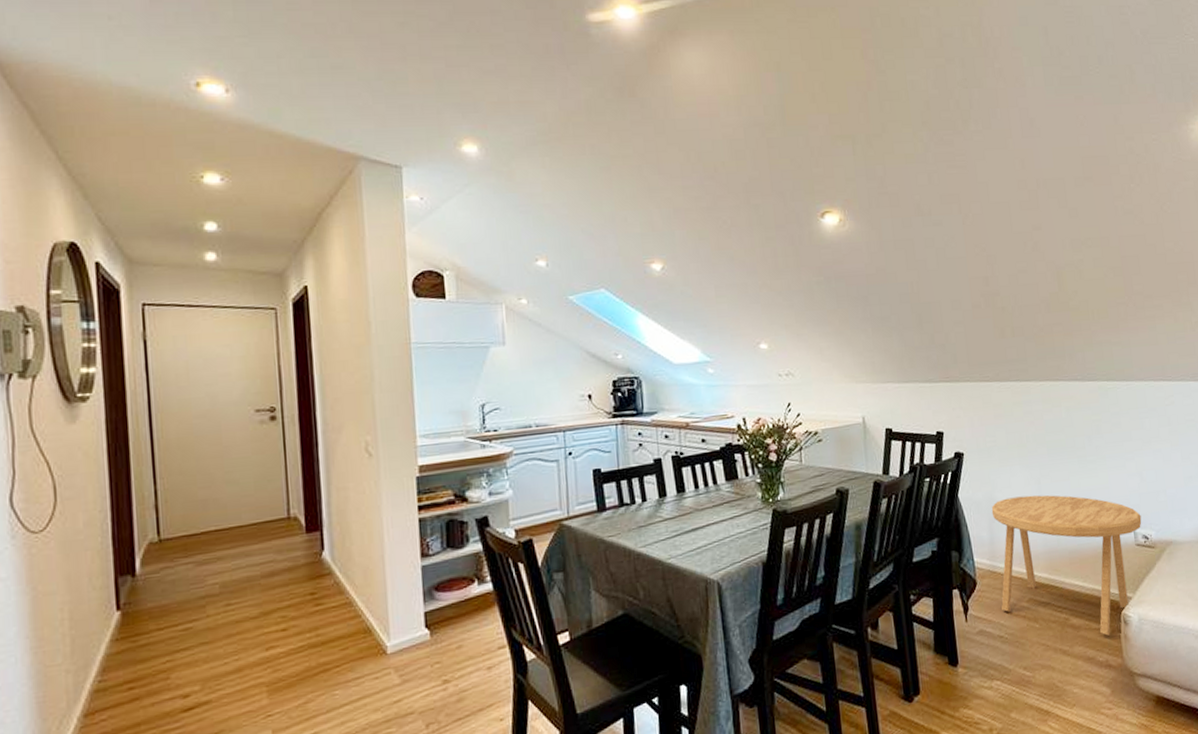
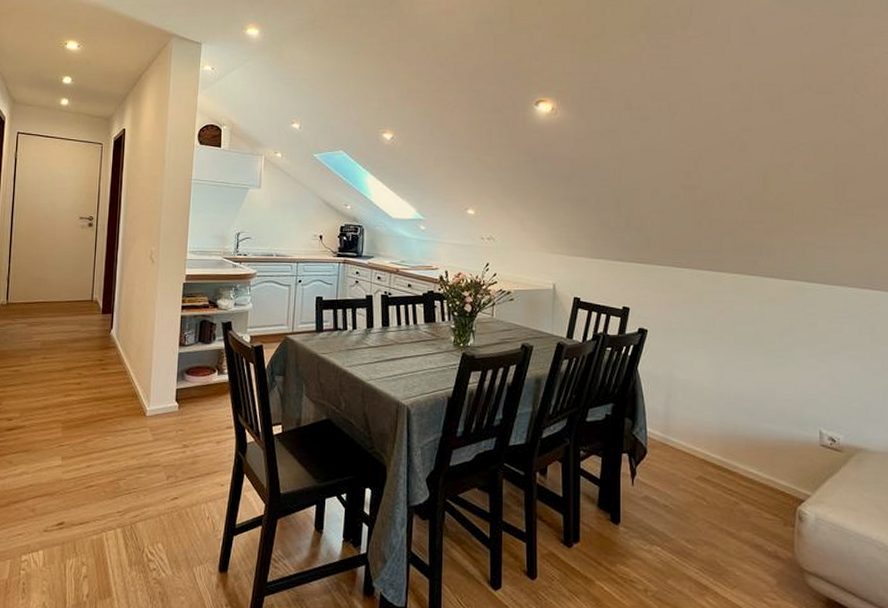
side table: present [991,495,1142,636] -> none [669,378,830,528]

